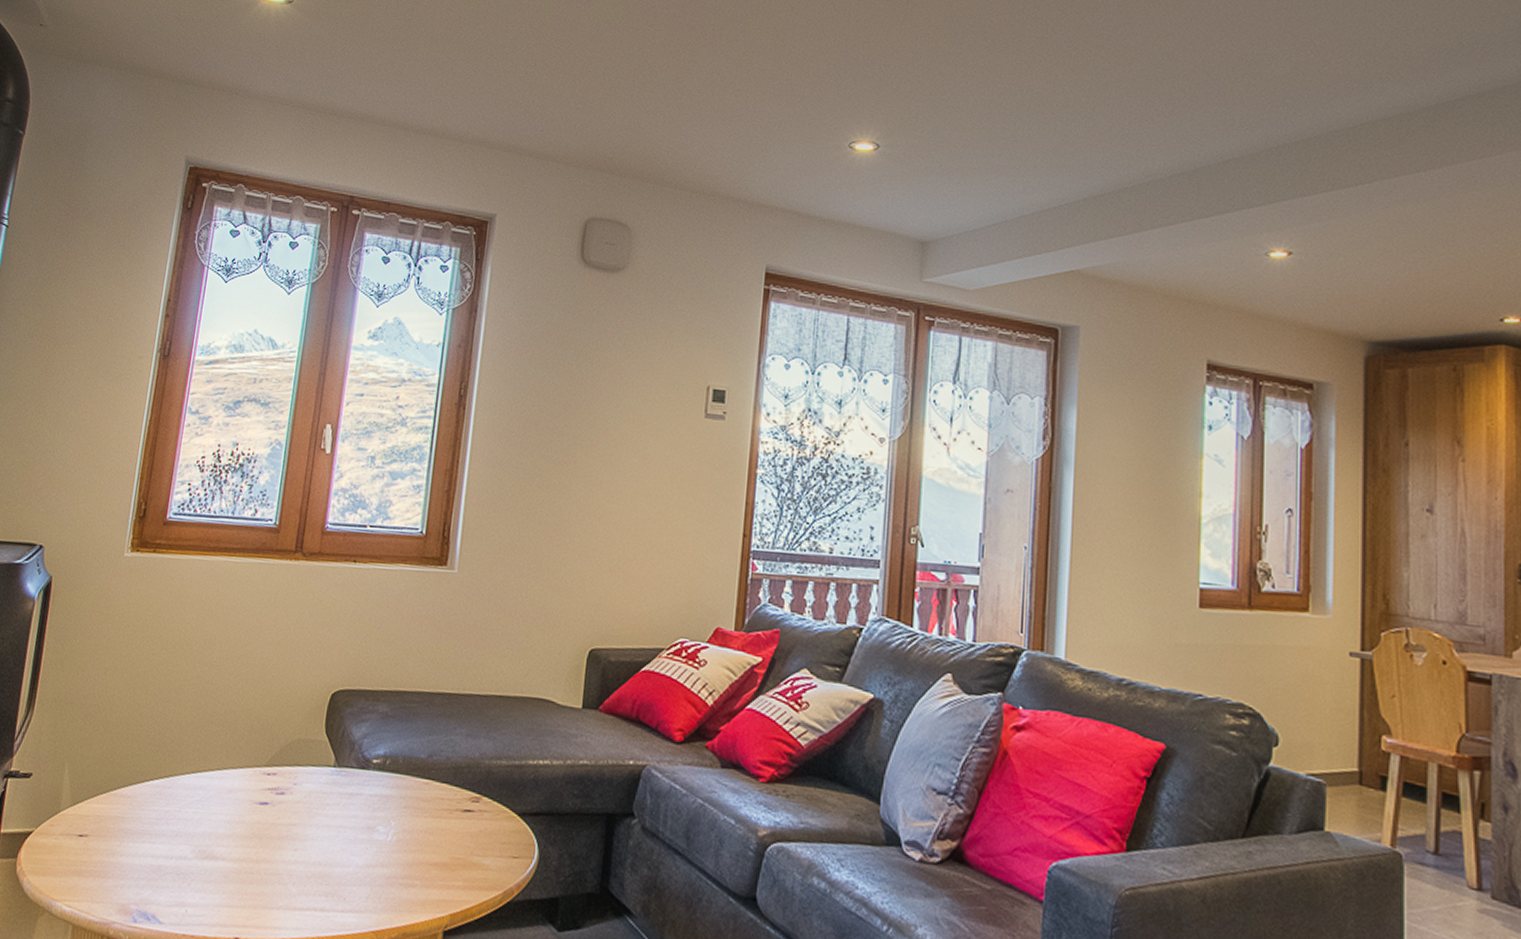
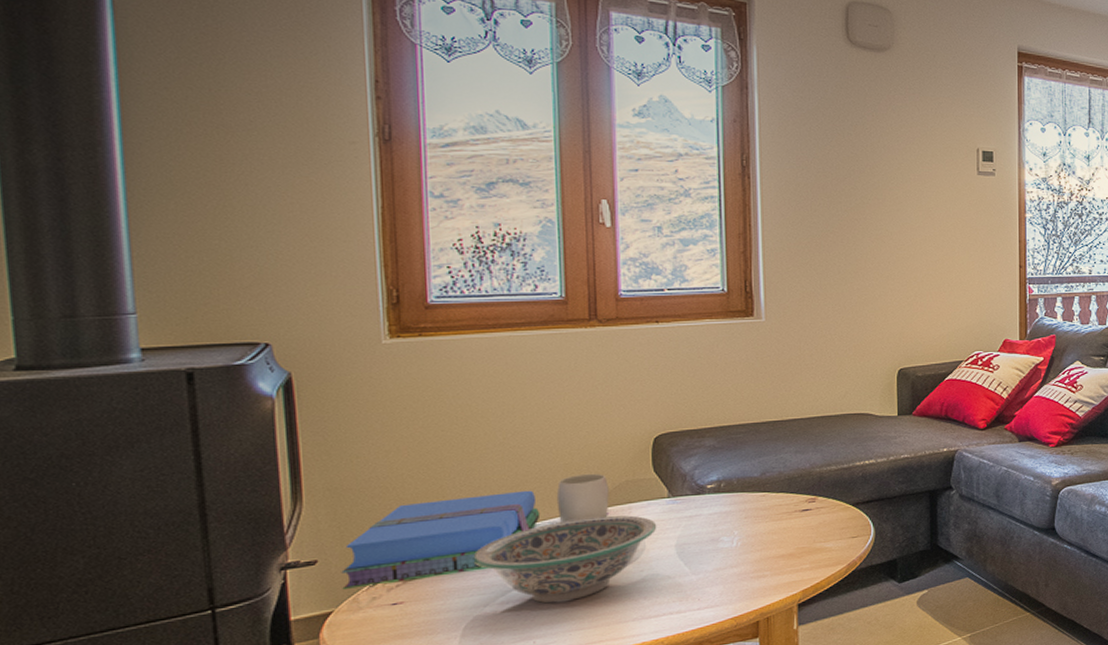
books: none [45,727,217,814] -> present [341,490,541,590]
decorative bowl: none [151,774,319,870] -> present [473,515,657,604]
mug: none [232,723,282,778] -> present [556,473,609,522]

